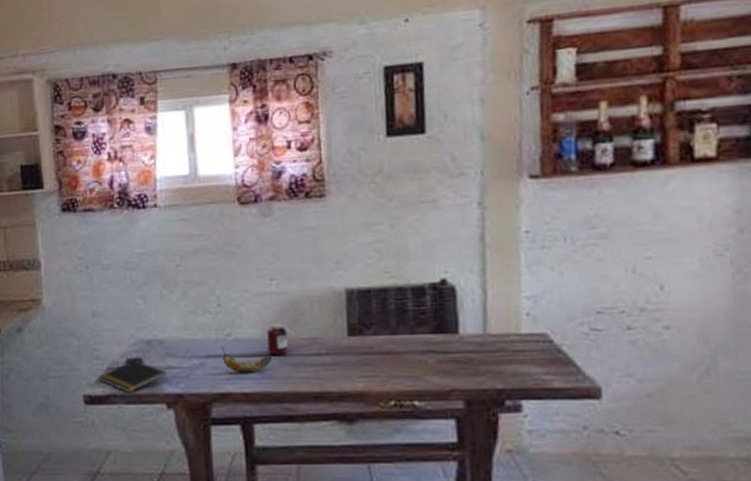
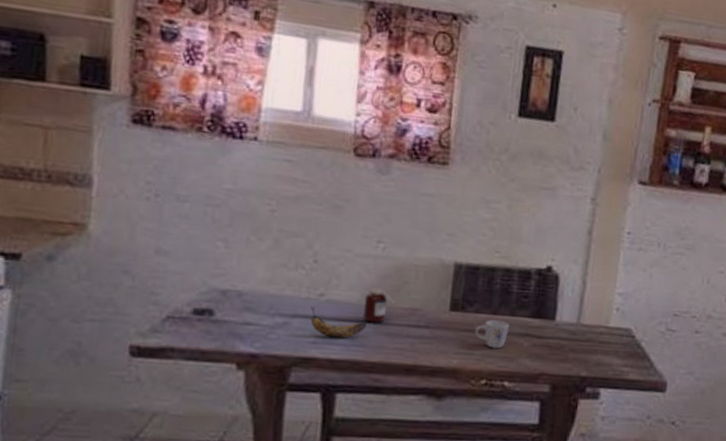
notepad: present [97,360,166,393] -> none [152,310,242,348]
mug: none [375,340,410,369] -> present [474,320,509,349]

